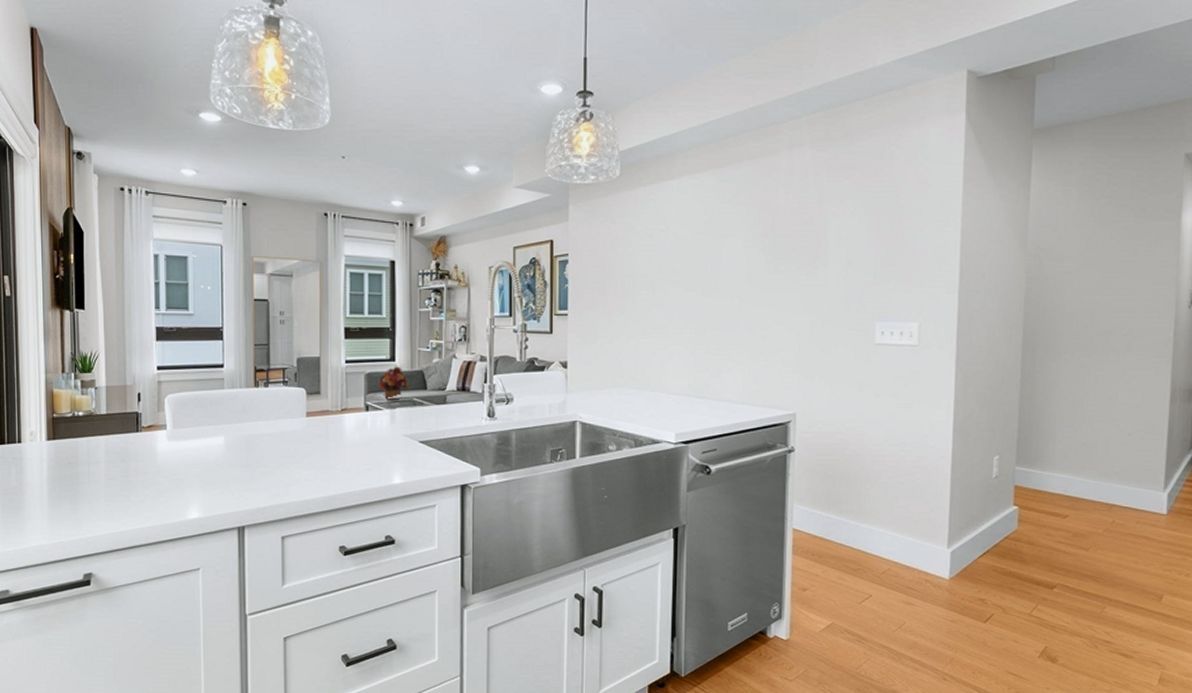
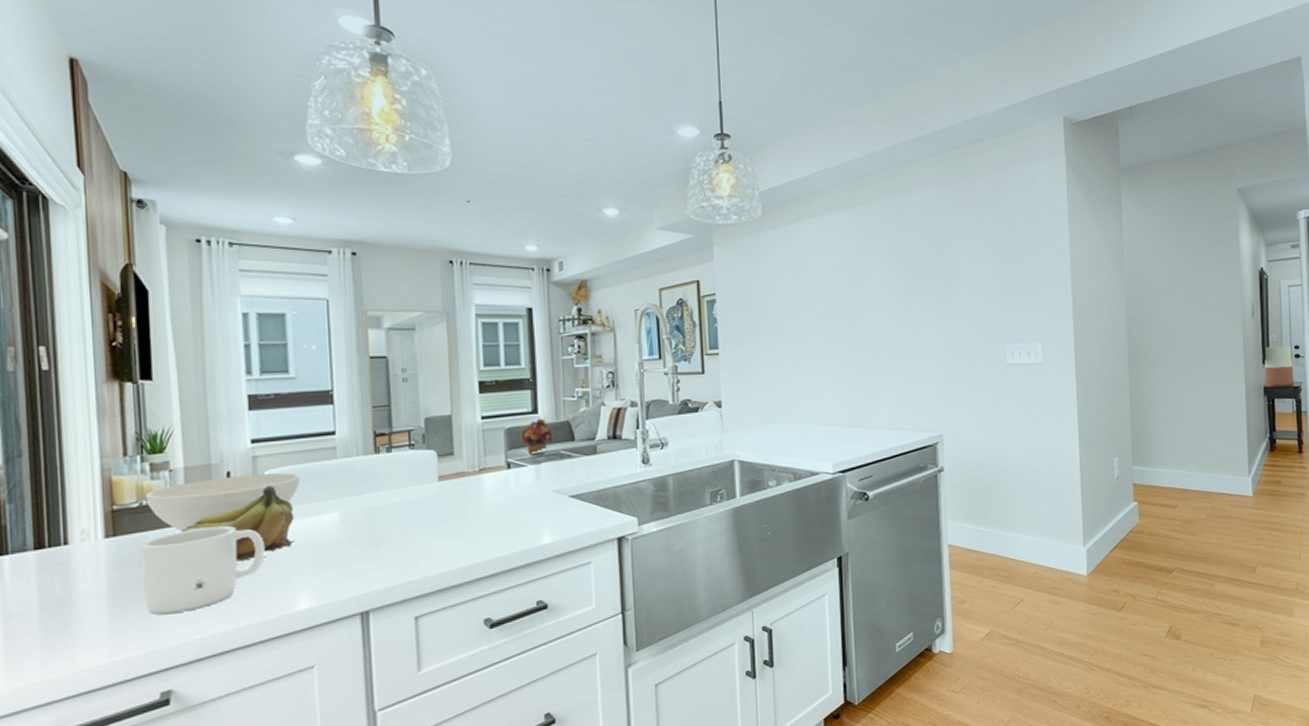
mug: none [72,439,166,509] -> present [139,525,266,614]
bowl: none [77,397,195,441] -> present [145,473,301,532]
fruit: none [102,408,189,471] -> present [181,485,295,561]

